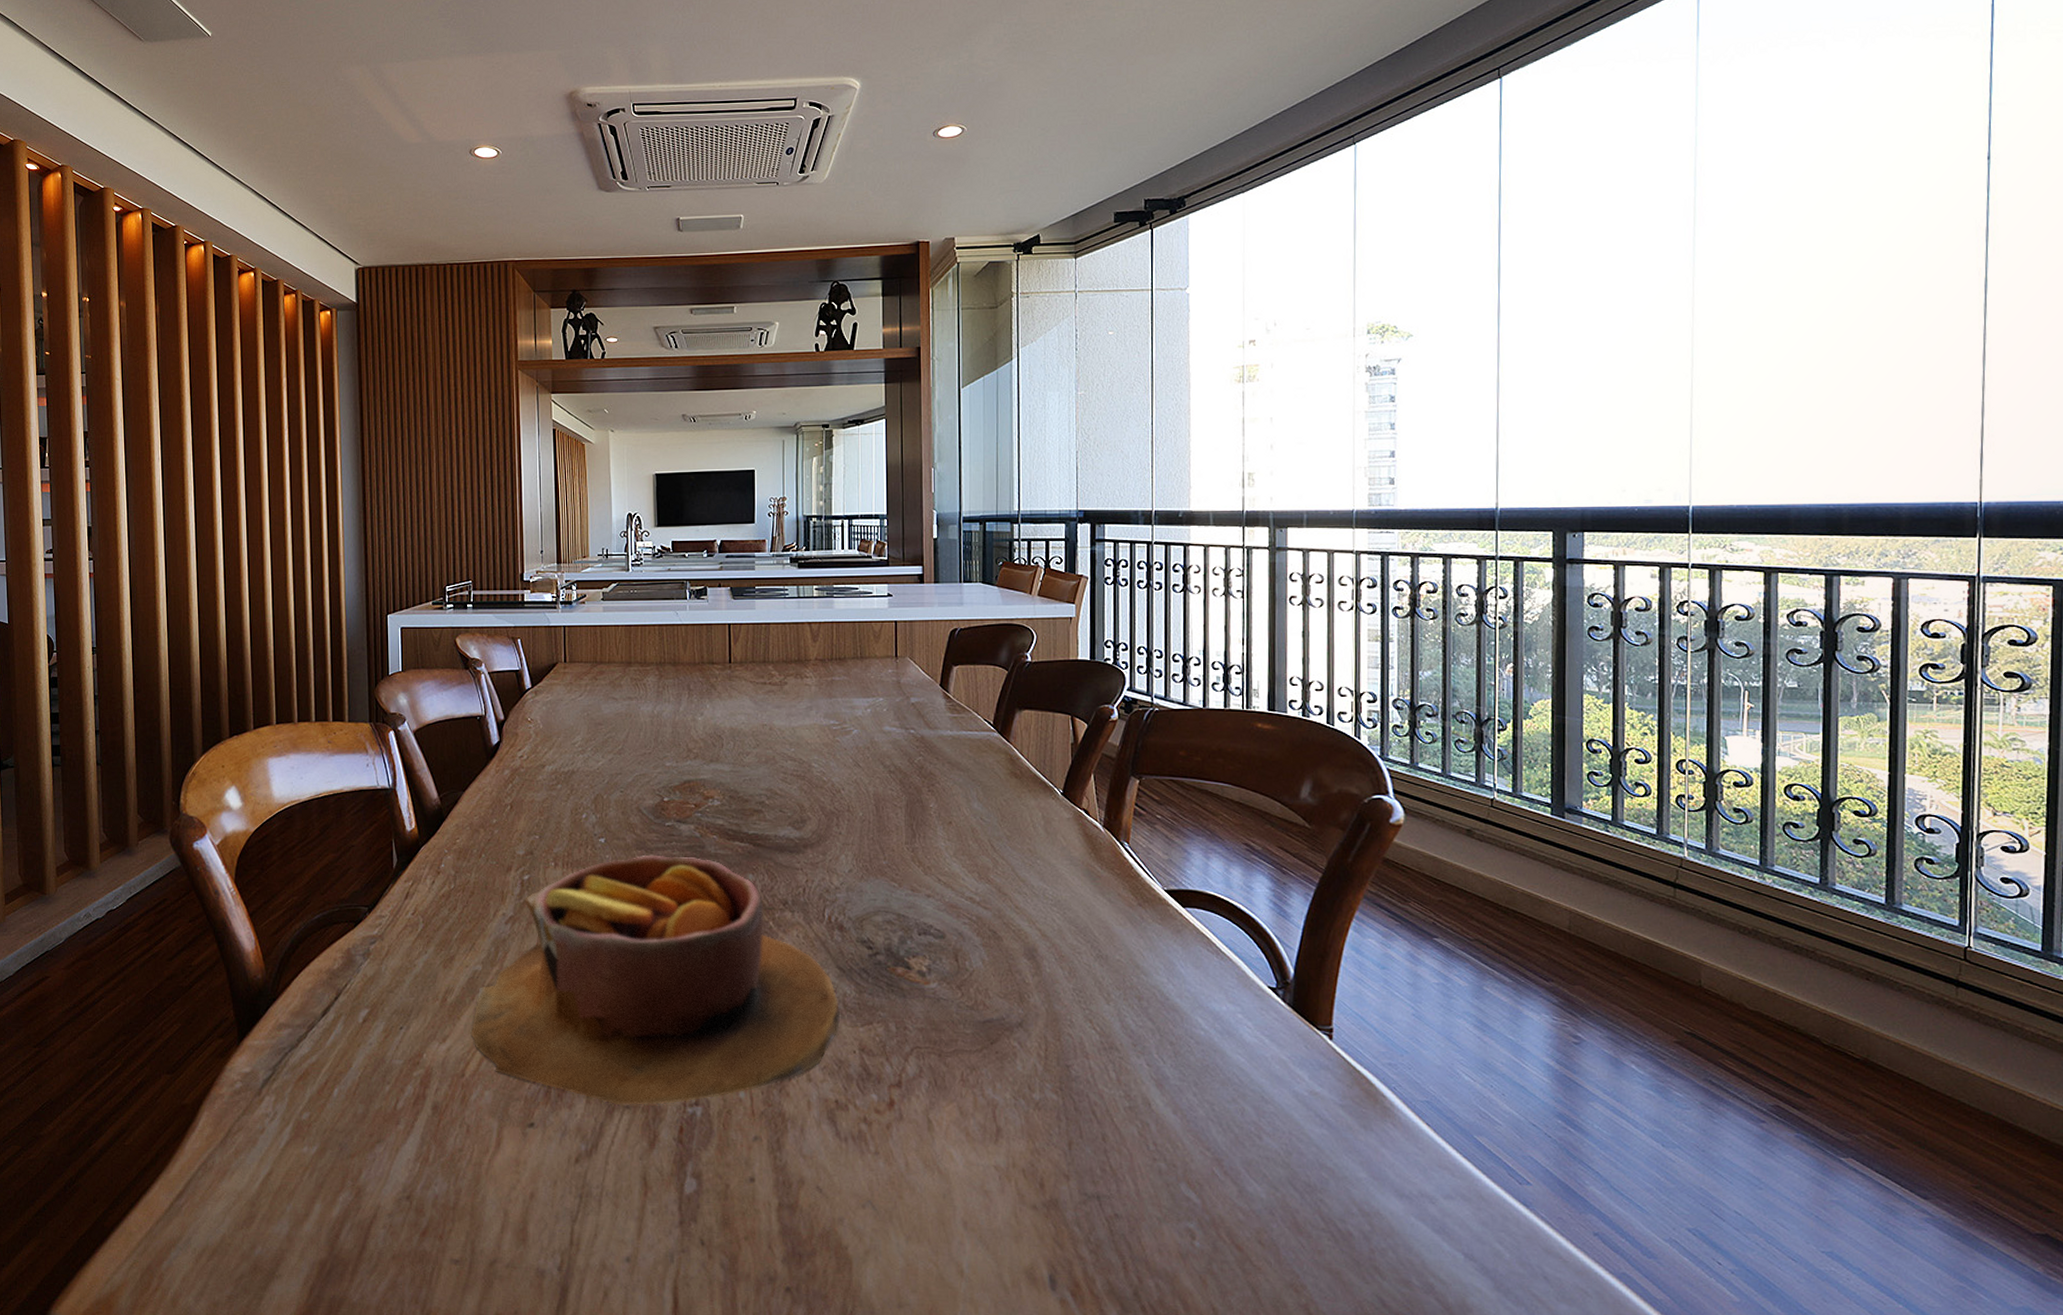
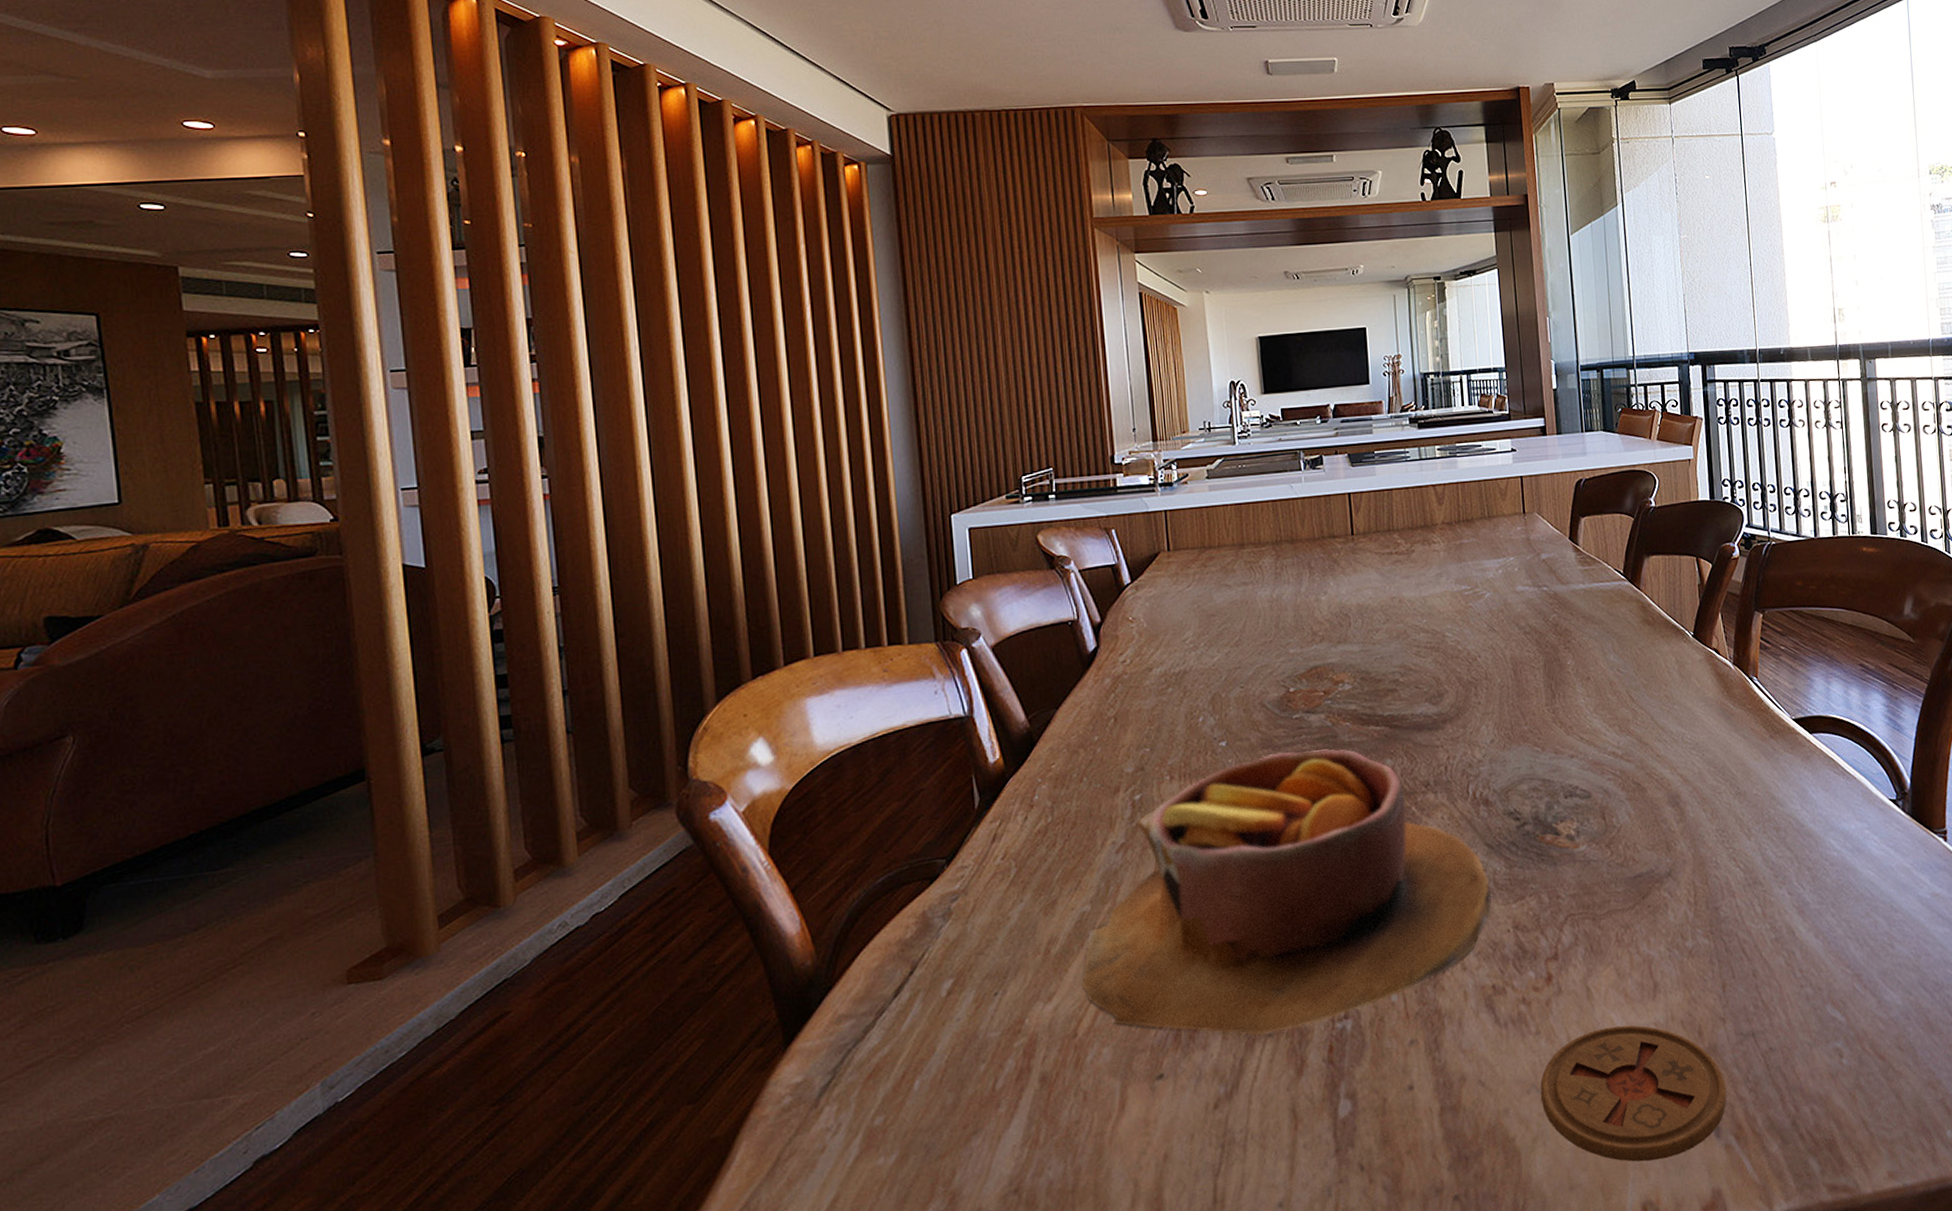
coaster: none [876,1161,1065,1299] -> present [1540,1025,1727,1162]

